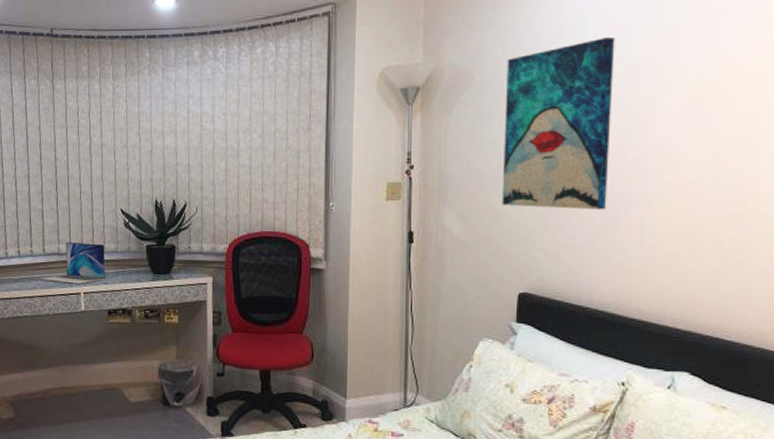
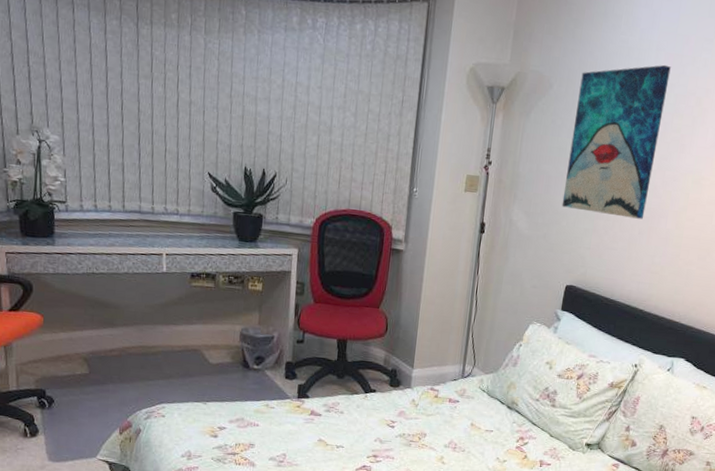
laptop: present [40,241,106,284] -> none [119,200,190,245]

